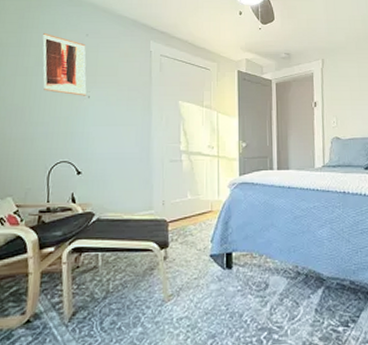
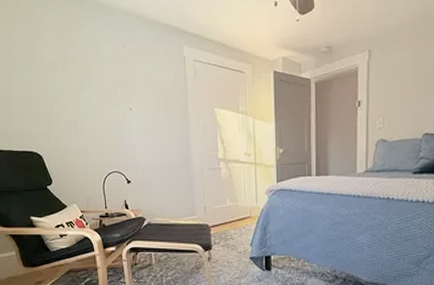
wall art: present [42,32,87,96] -> none [84,46,128,109]

